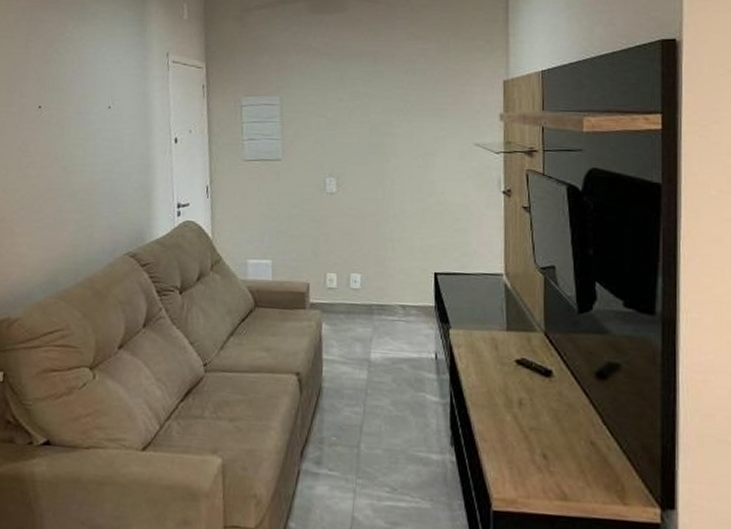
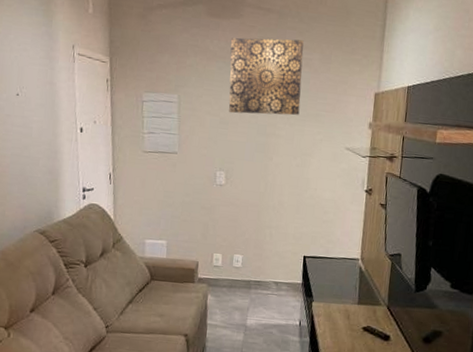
wall art: none [335,29,418,113] -> present [229,37,304,116]

